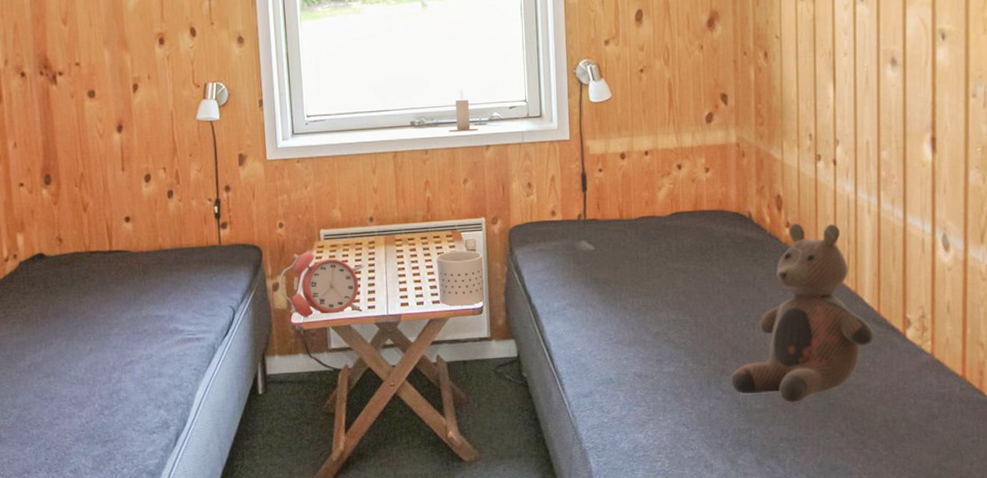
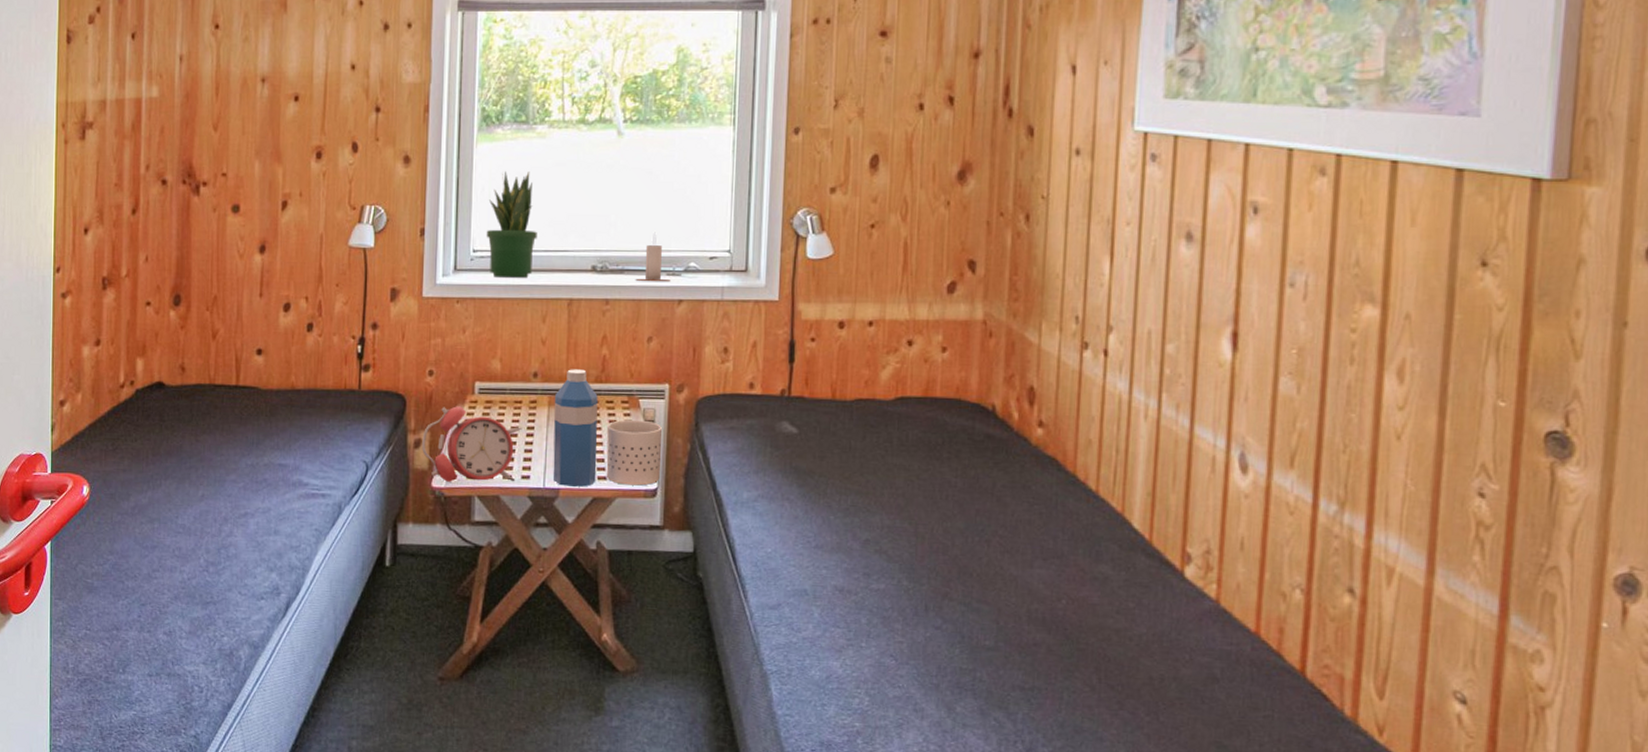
planter: none [316,43,361,139] -> present [486,171,537,279]
water bottle: none [389,211,431,312] -> present [552,369,598,487]
teddy bear: present [731,222,874,403] -> none [954,422,1142,644]

